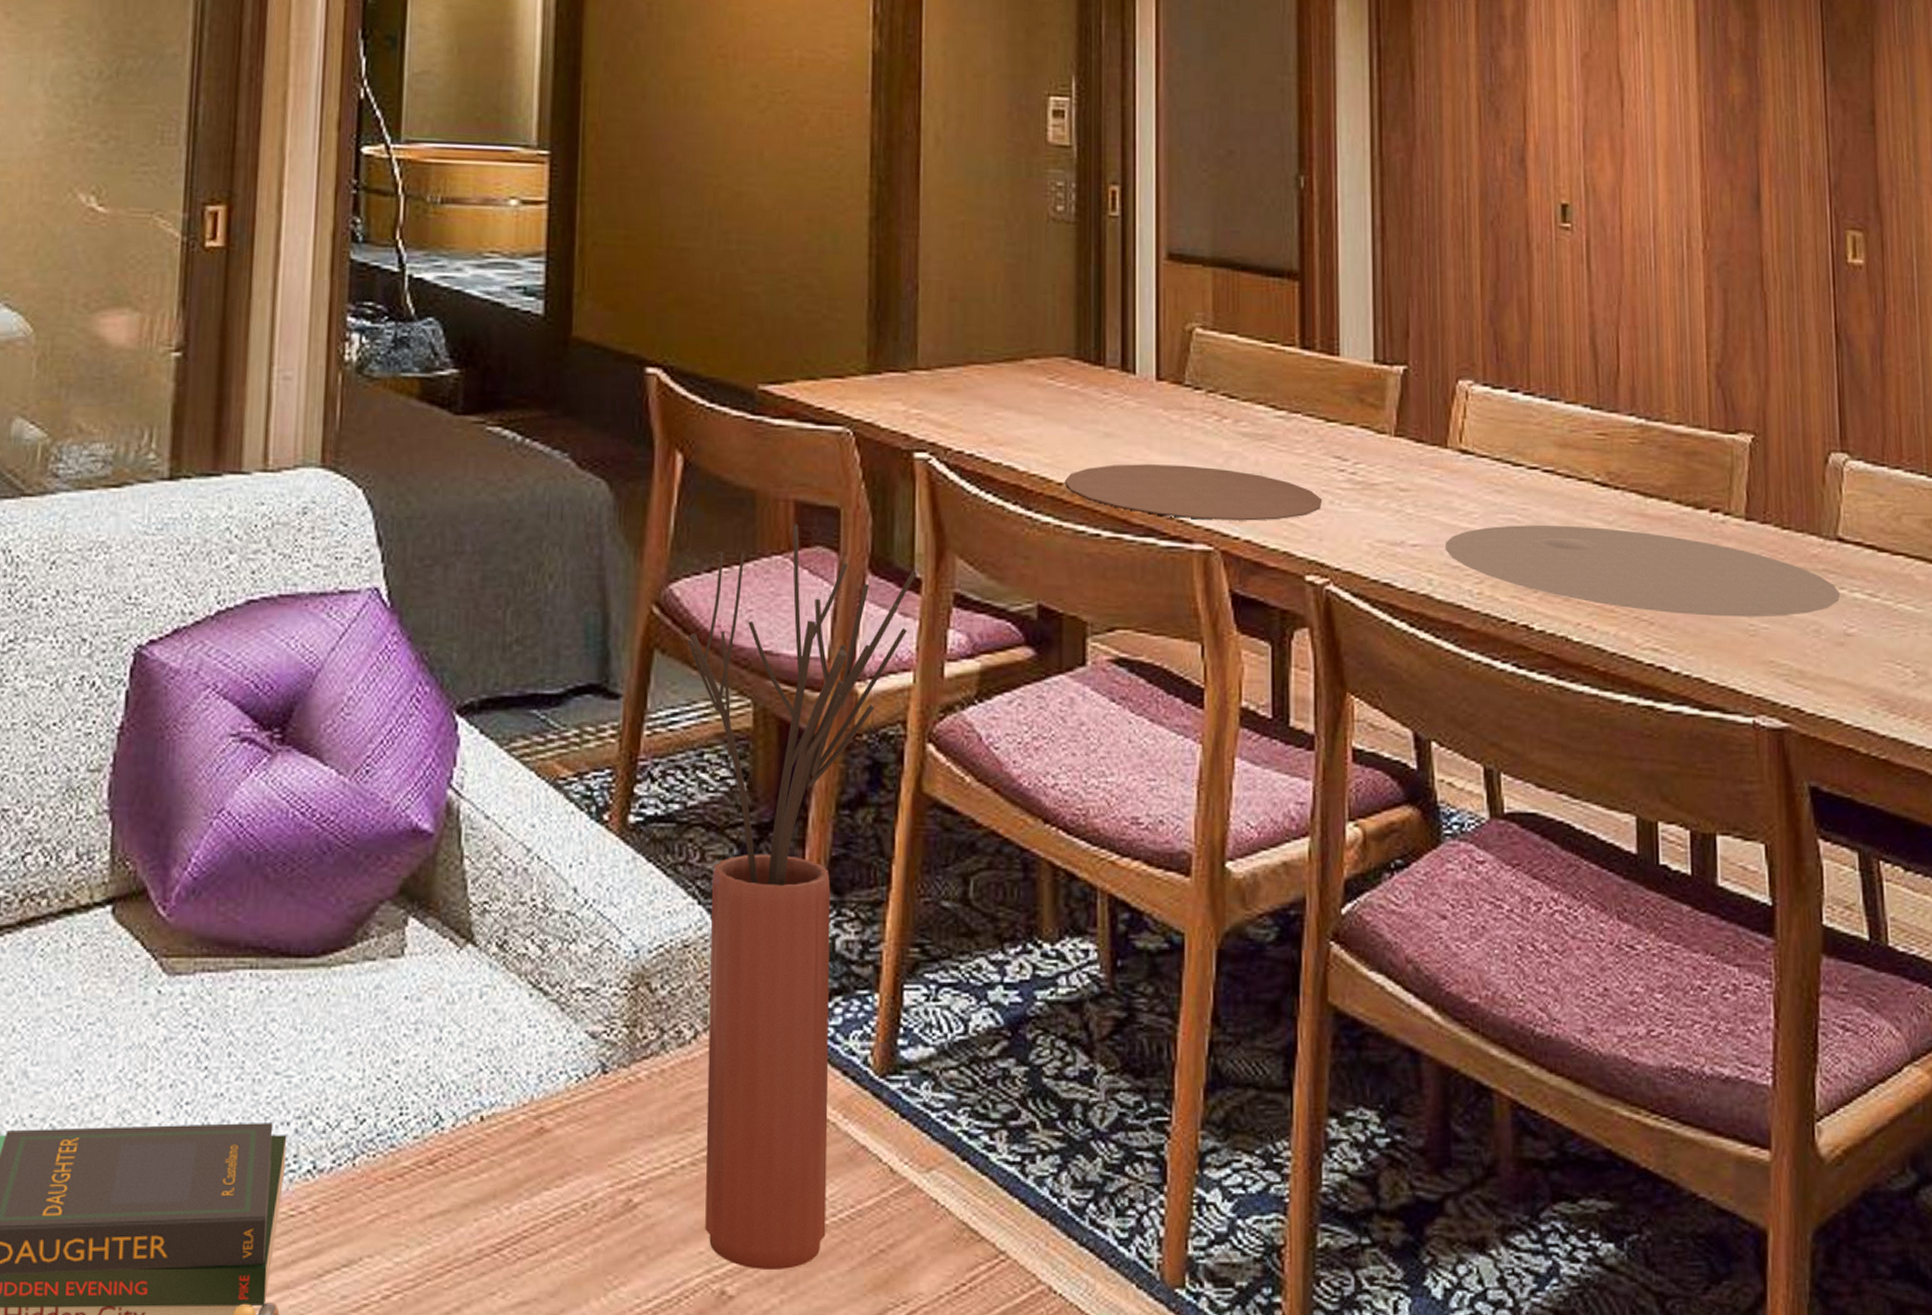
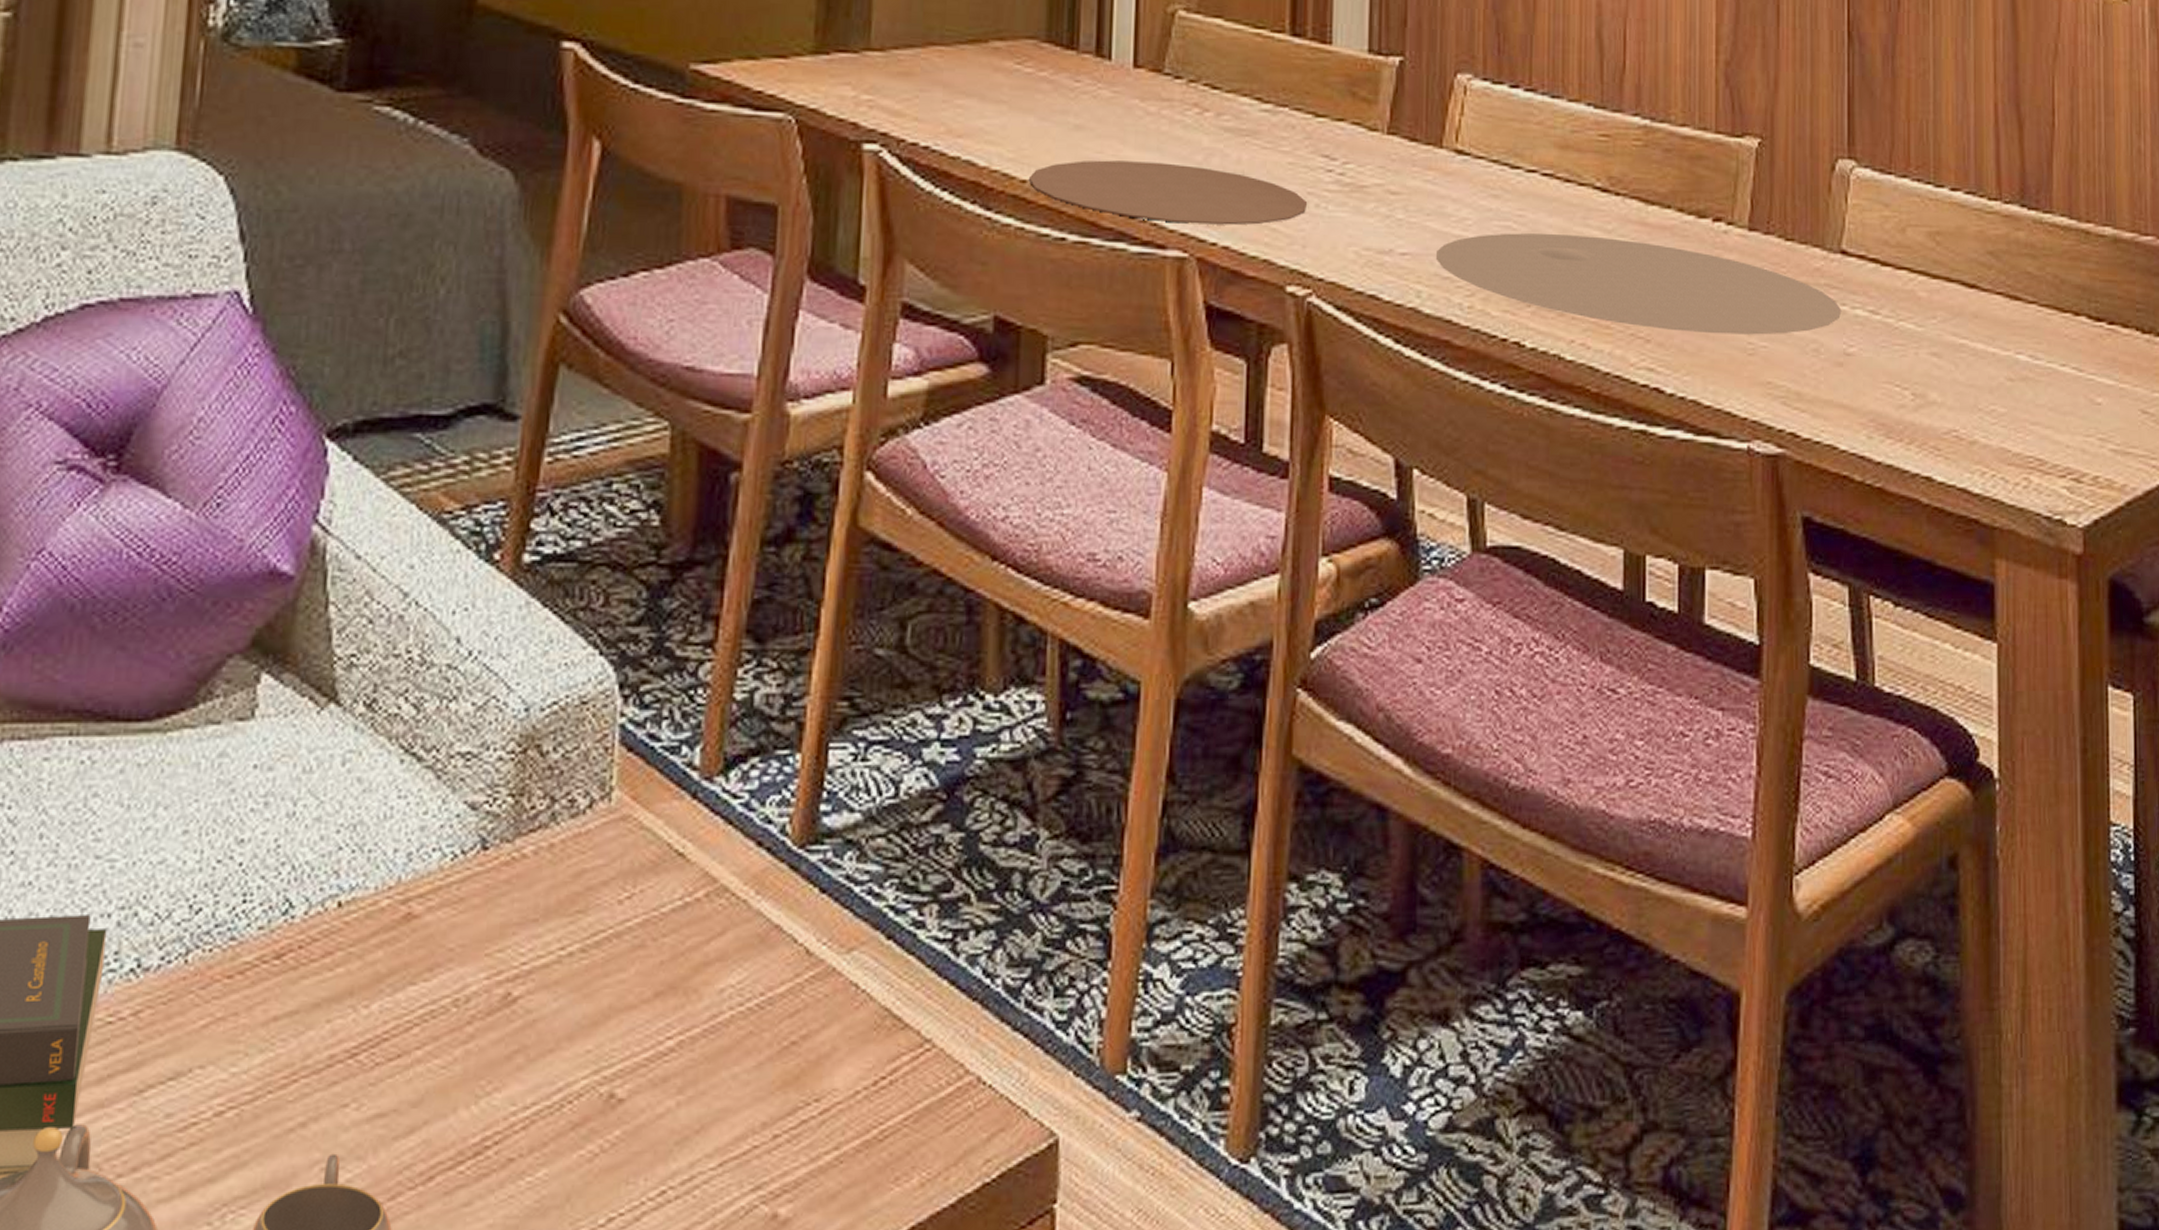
vase: present [687,524,917,1269] -> none [594,222,861,1068]

